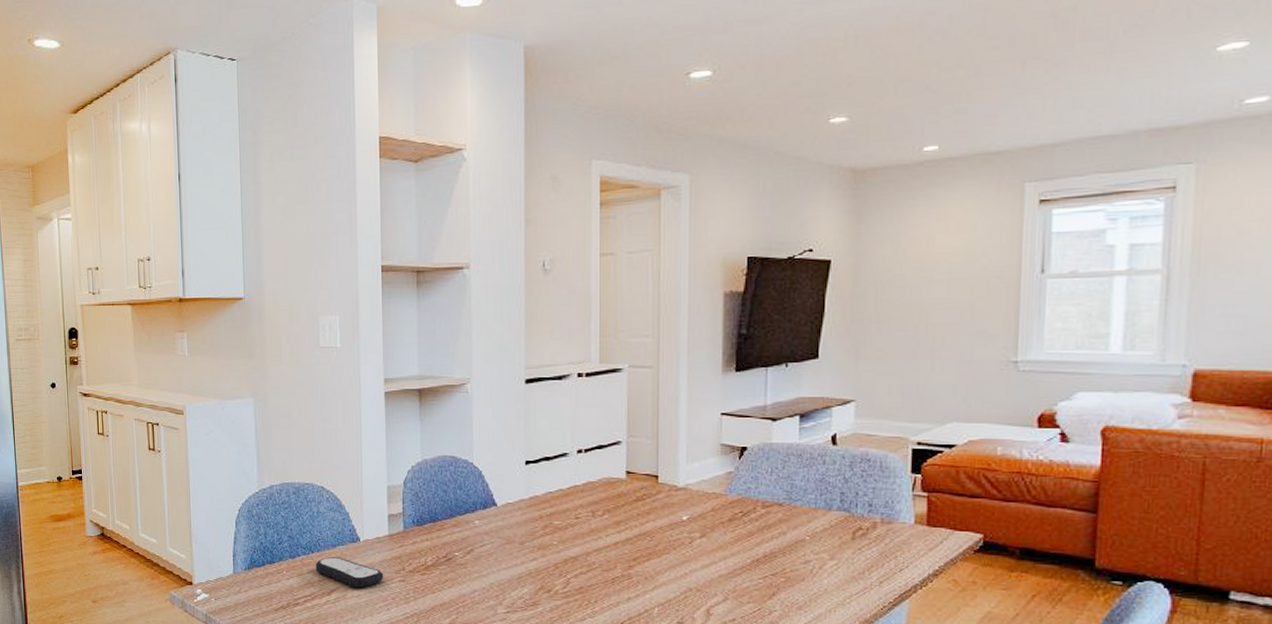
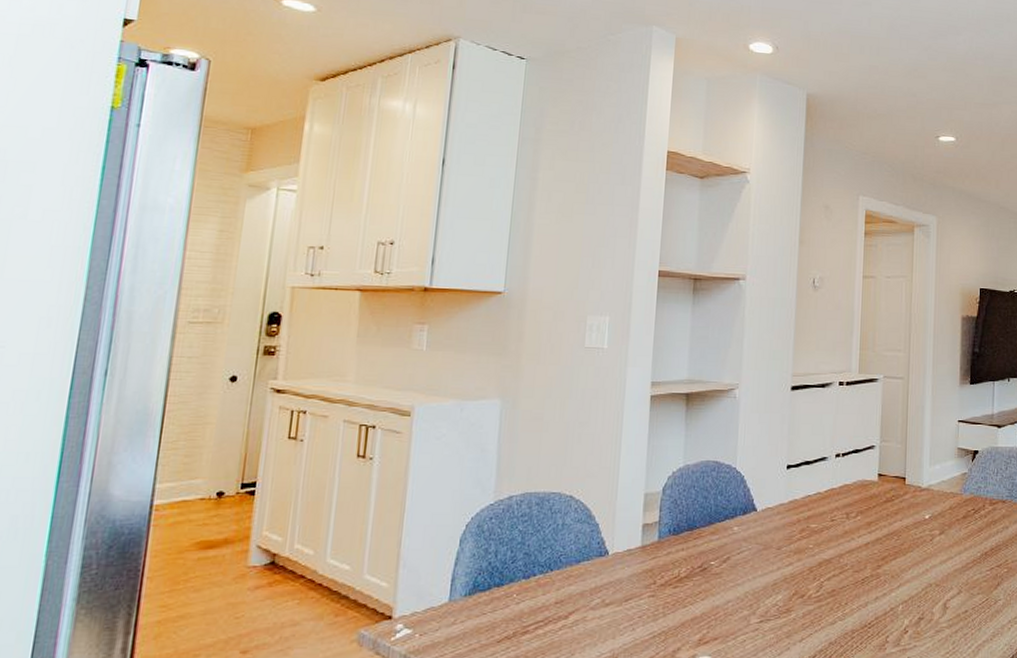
remote control: present [315,557,384,588] -> none [553,574,632,608]

